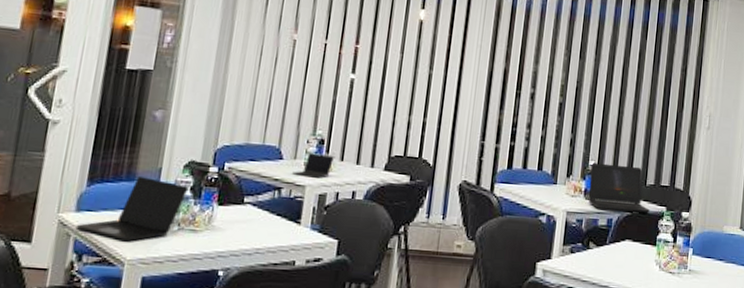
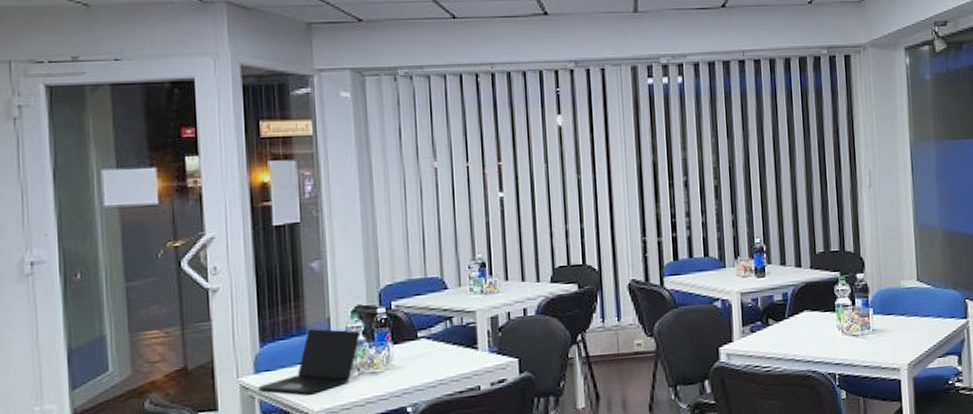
laptop computer: present [292,153,334,178] -> none [460,276,499,302]
laptop computer: present [589,162,650,214] -> none [757,236,824,286]

